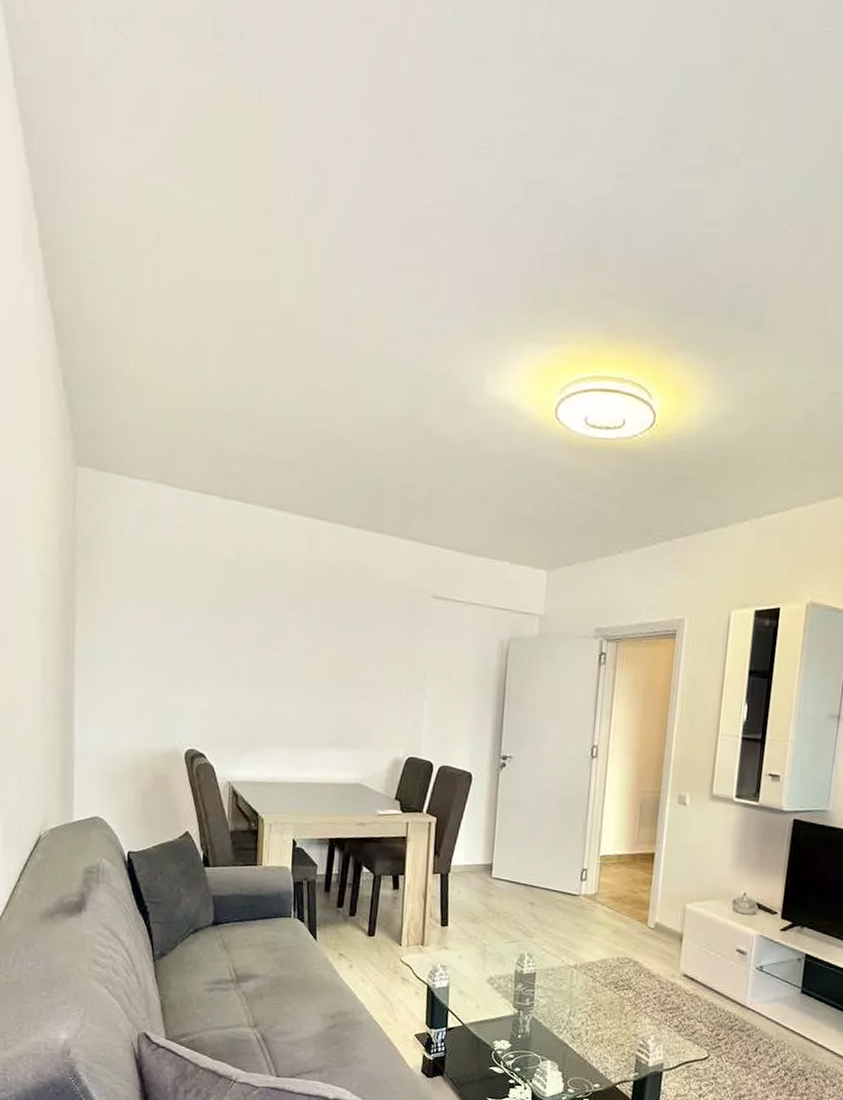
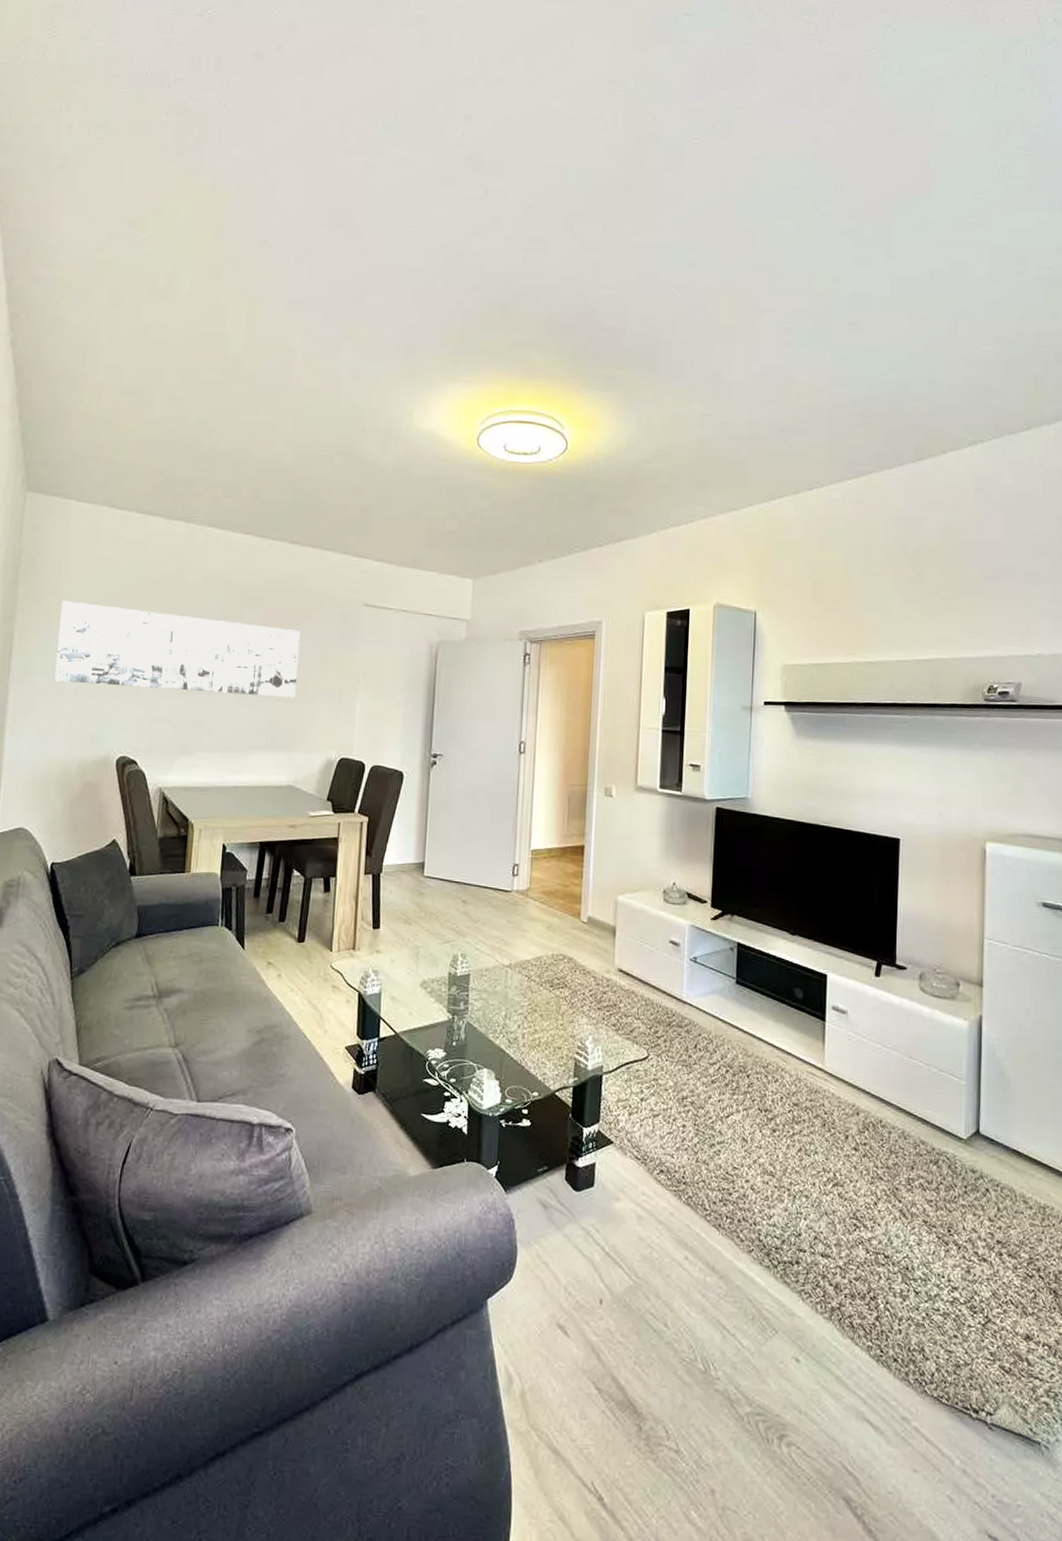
wall art: none [119,586,366,693] -> present [54,600,301,697]

